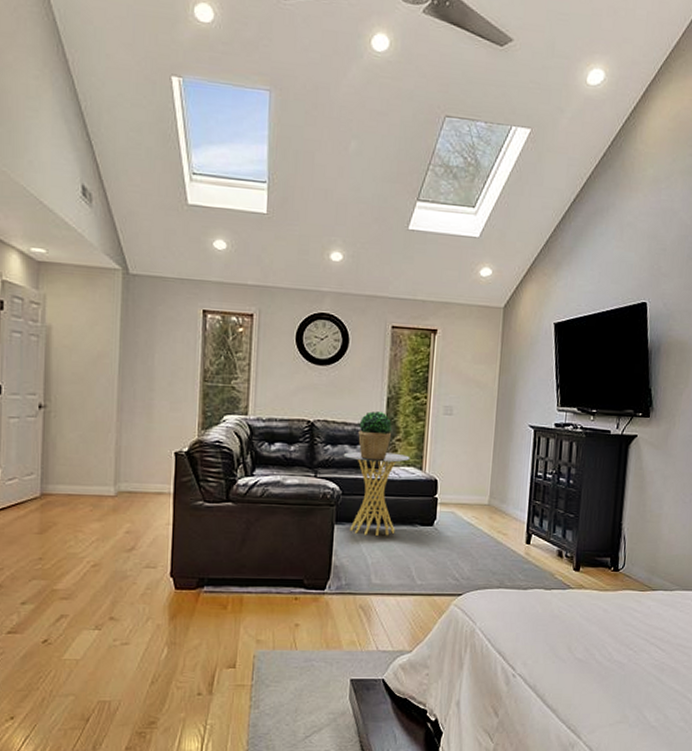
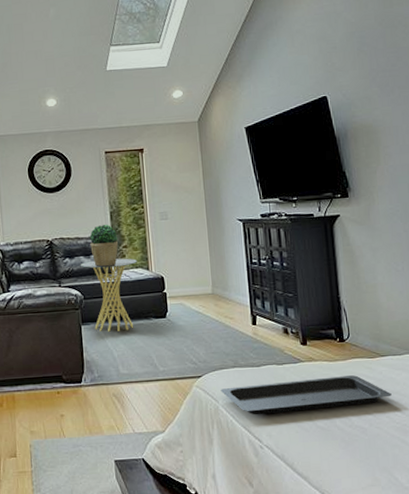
serving tray: none [480,607,656,642] -> present [220,375,392,415]

